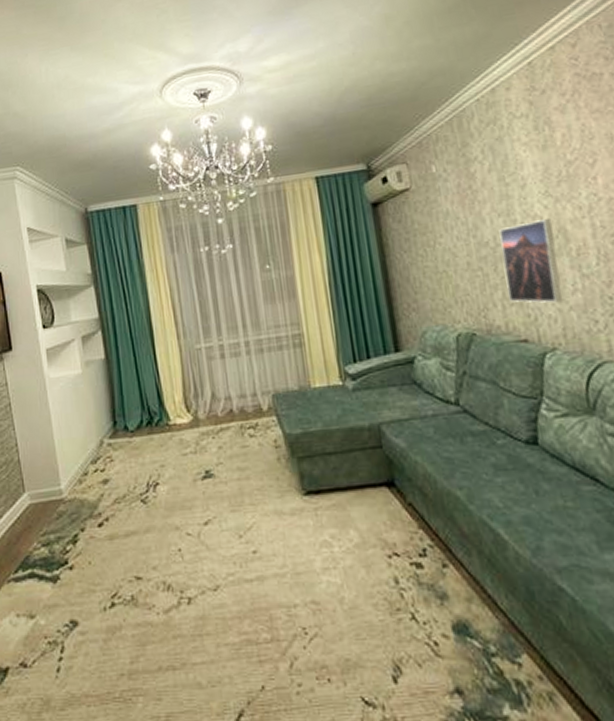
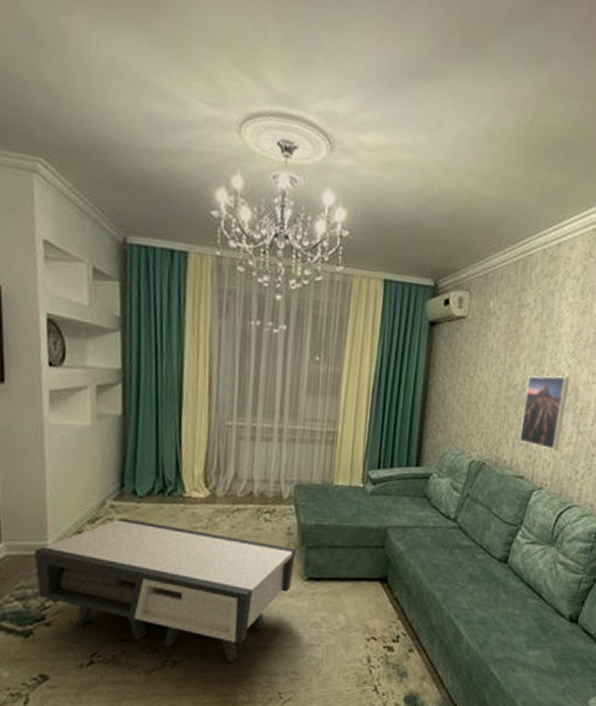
coffee table: none [51,454,290,595] -> present [33,518,296,662]

